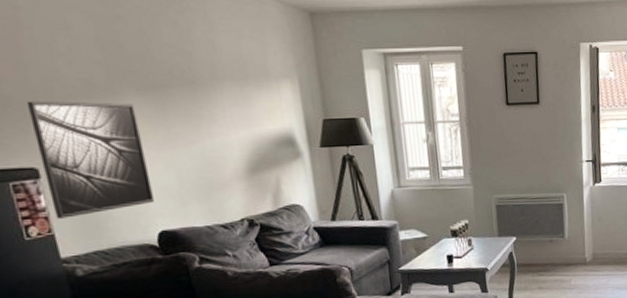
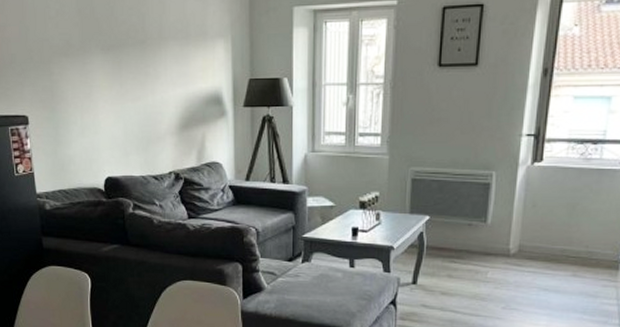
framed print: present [26,101,154,219] -> none [25,58,104,160]

